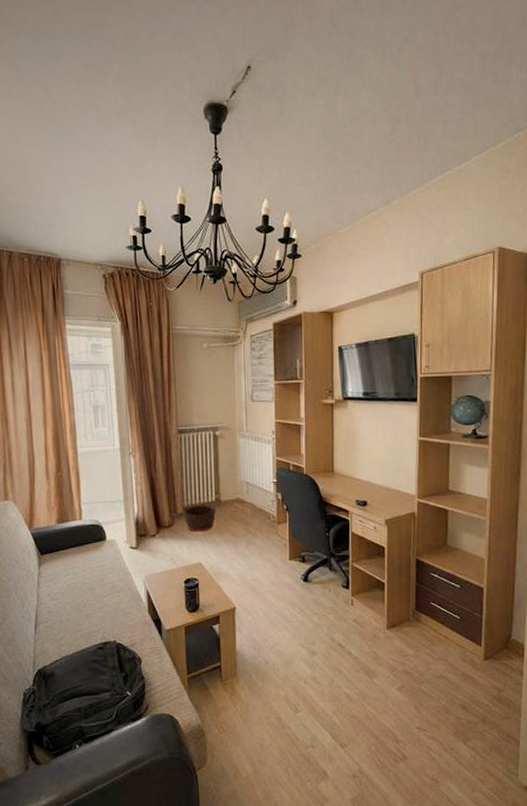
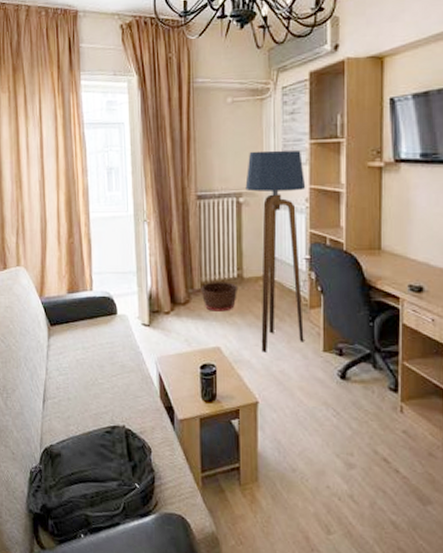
floor lamp: none [221,389,273,565] -> present [245,150,306,353]

